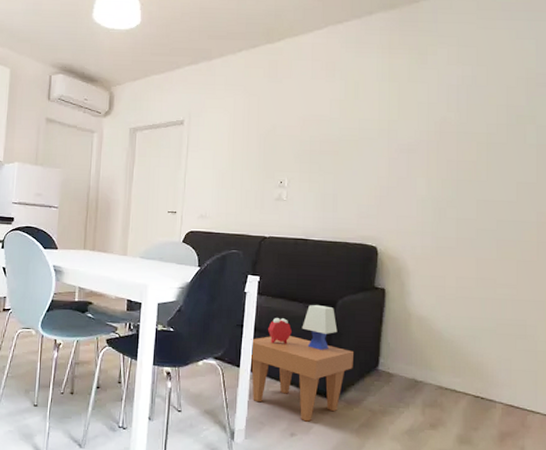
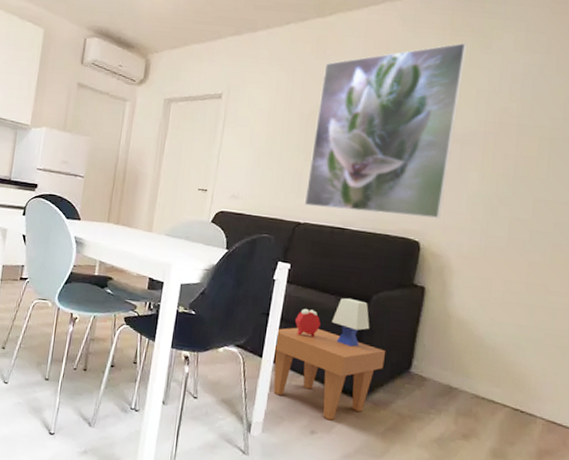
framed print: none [268,59,406,224] -> present [304,42,468,218]

